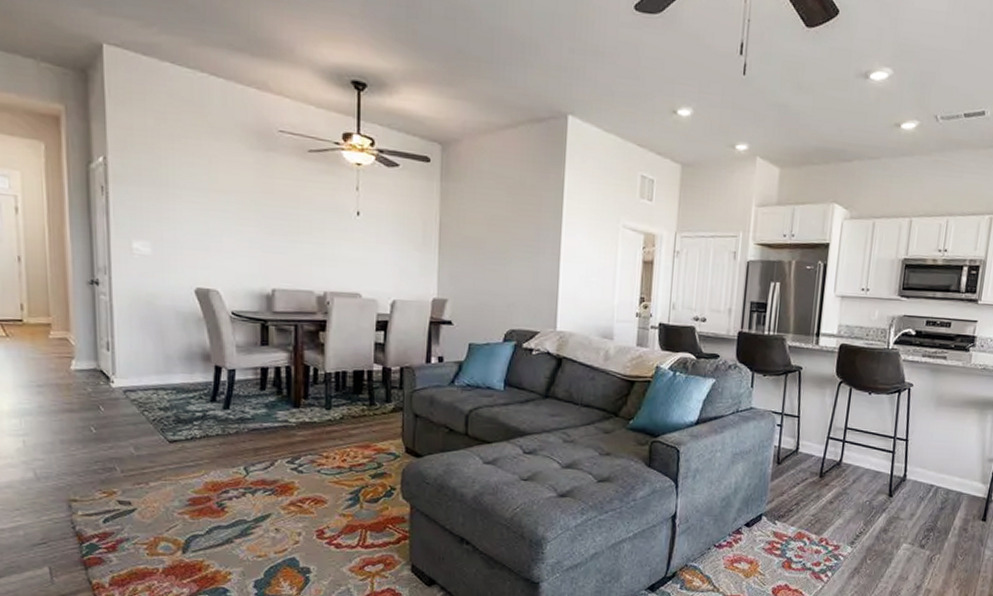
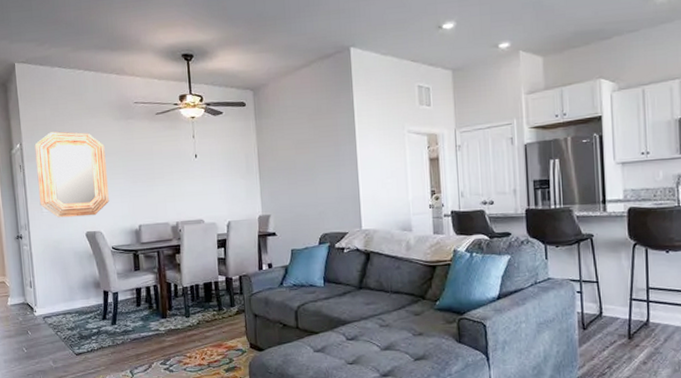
home mirror: none [126,149,233,269] -> present [34,131,109,218]

